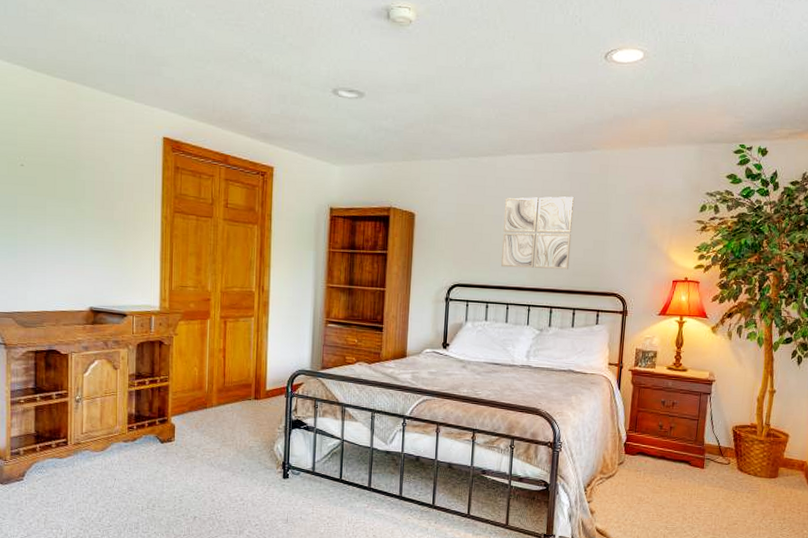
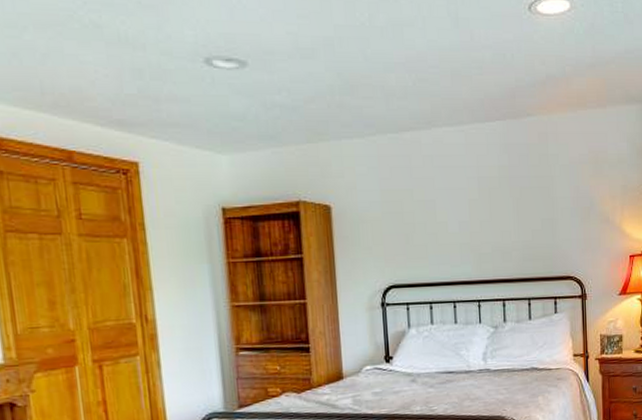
wall art: present [500,196,574,270] -> none [436,172,518,260]

